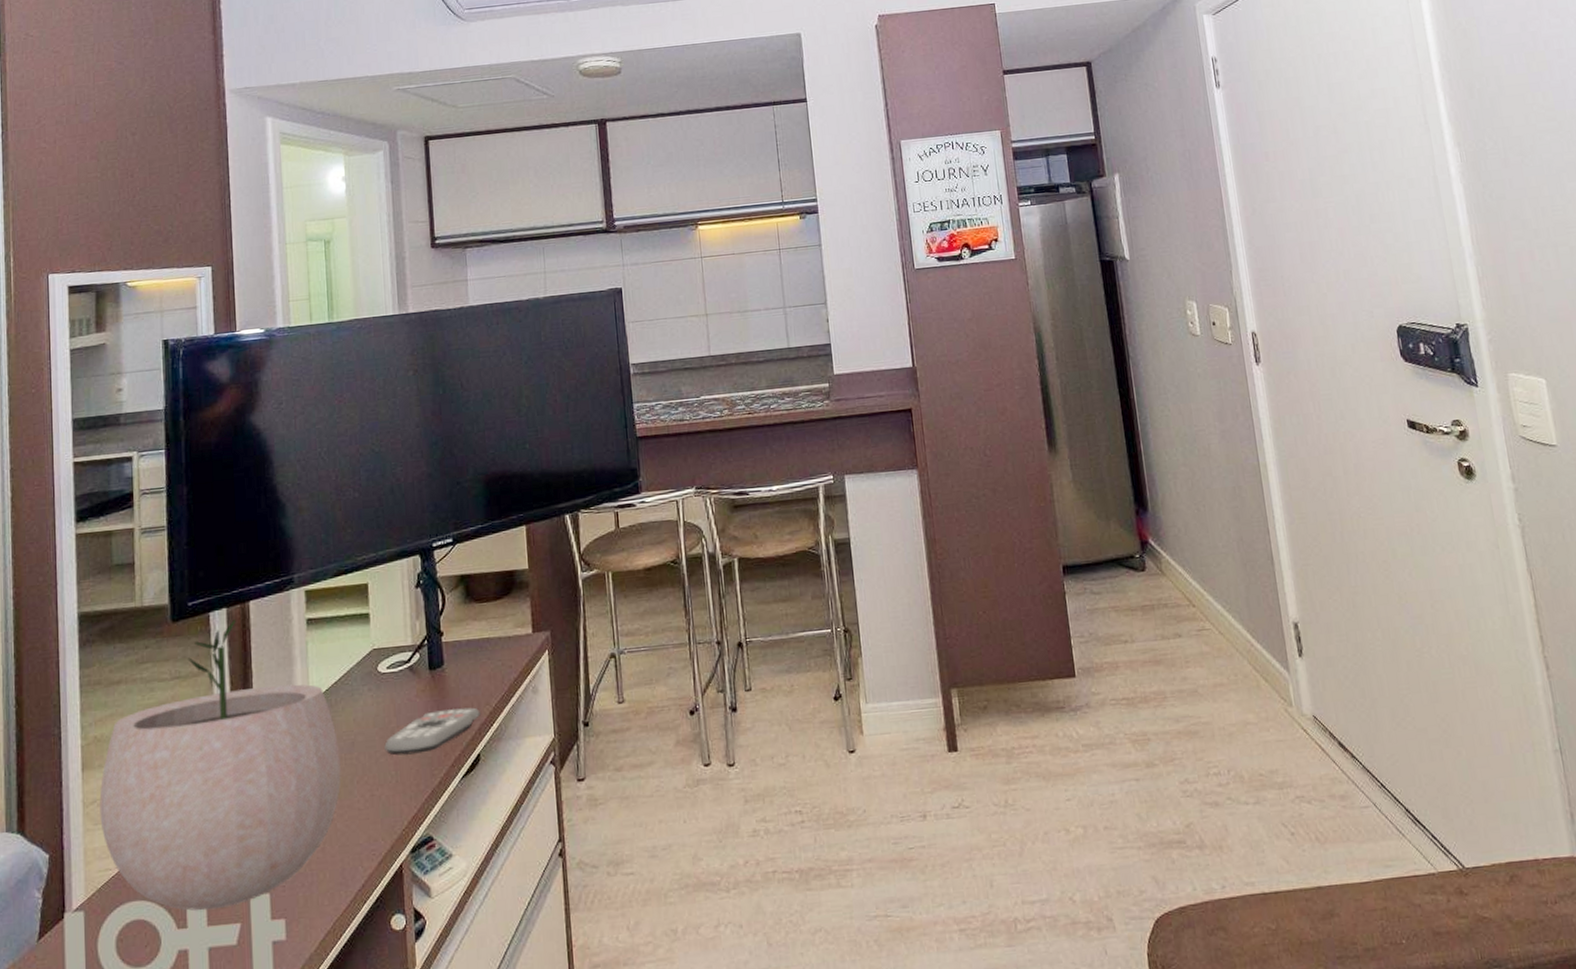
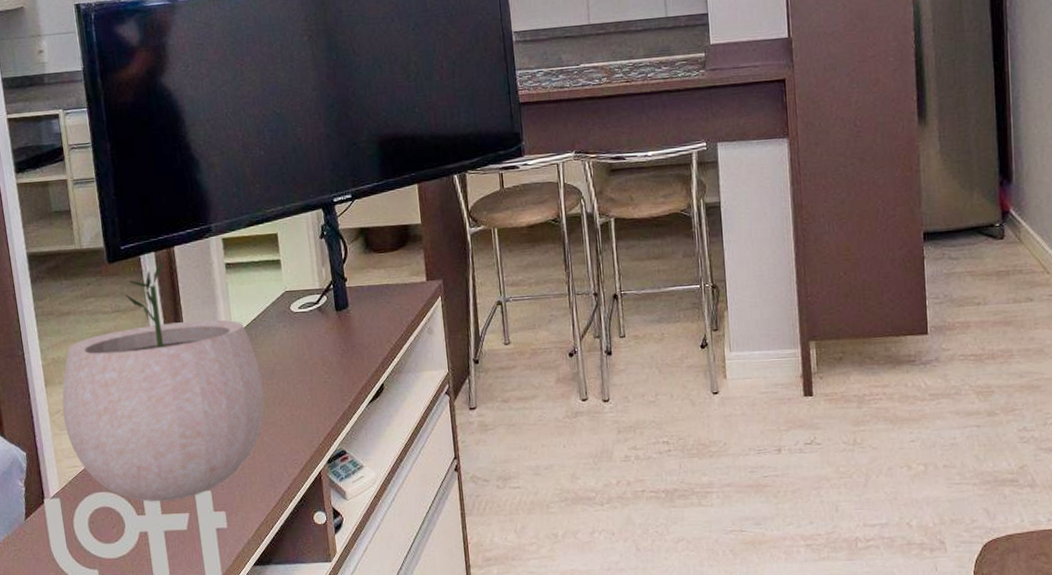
remote control: present [384,707,480,756] -> none [300,344,383,383]

